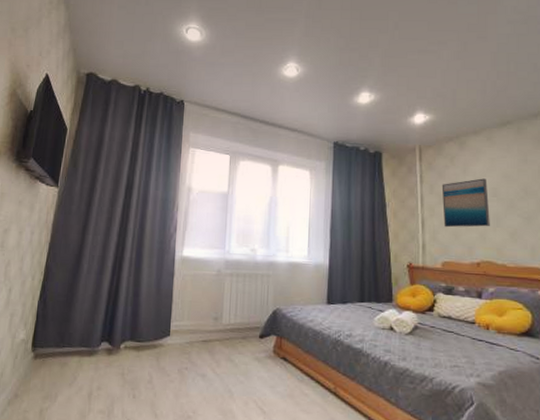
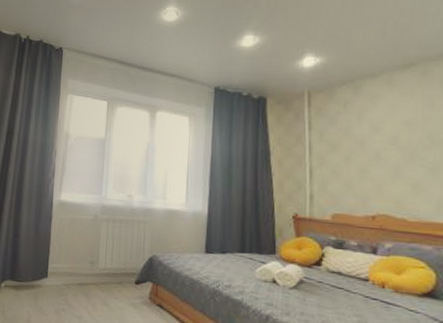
wall art: present [441,178,490,228] -> none [333,125,388,178]

